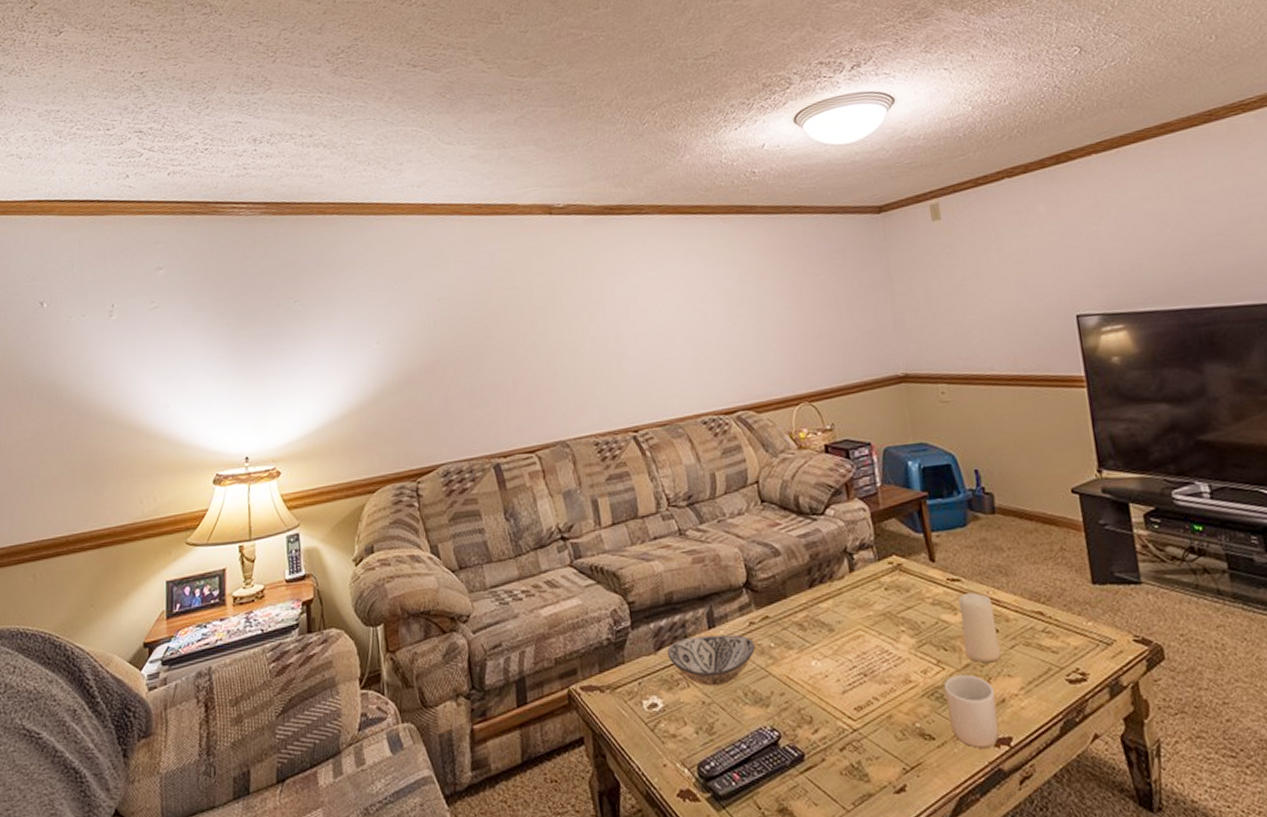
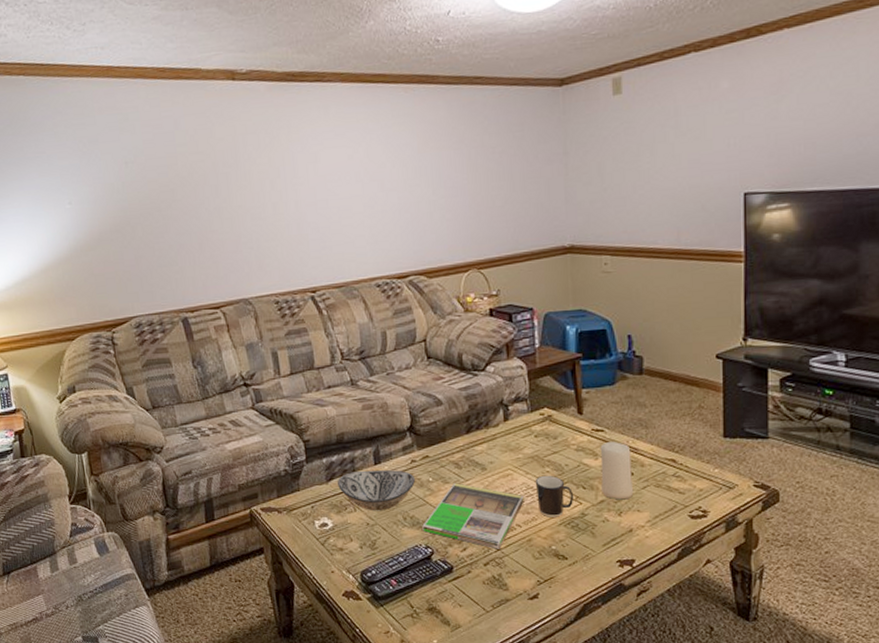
magazine: none [766,648,880,730] -> present [422,483,524,550]
mug: none [889,635,935,688] -> present [535,475,573,518]
mug: present [943,674,1000,748] -> none [580,509,625,567]

